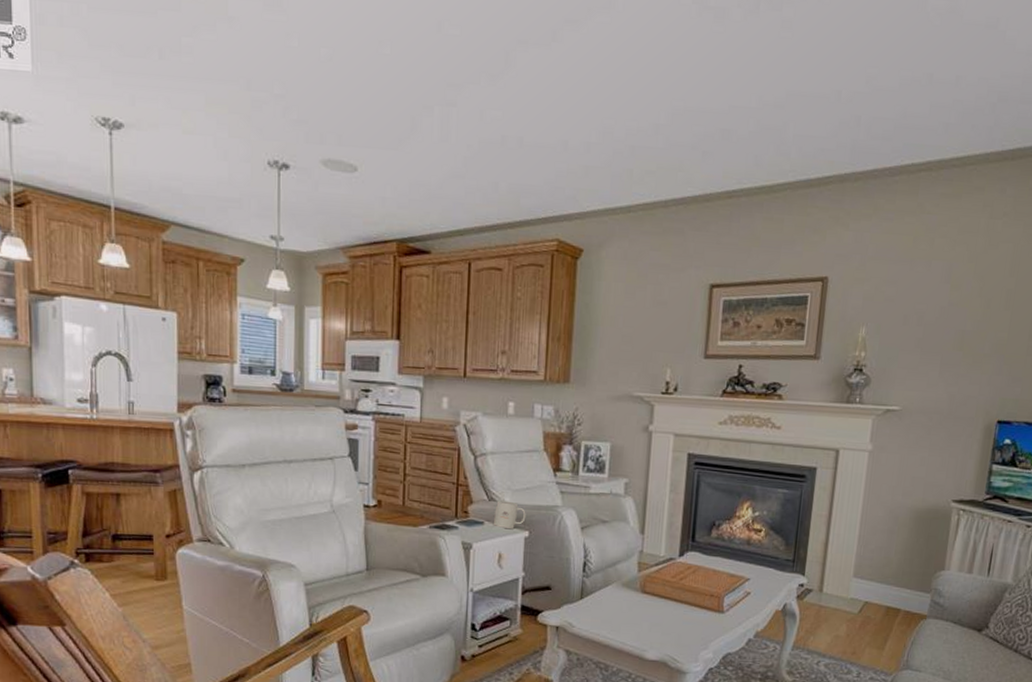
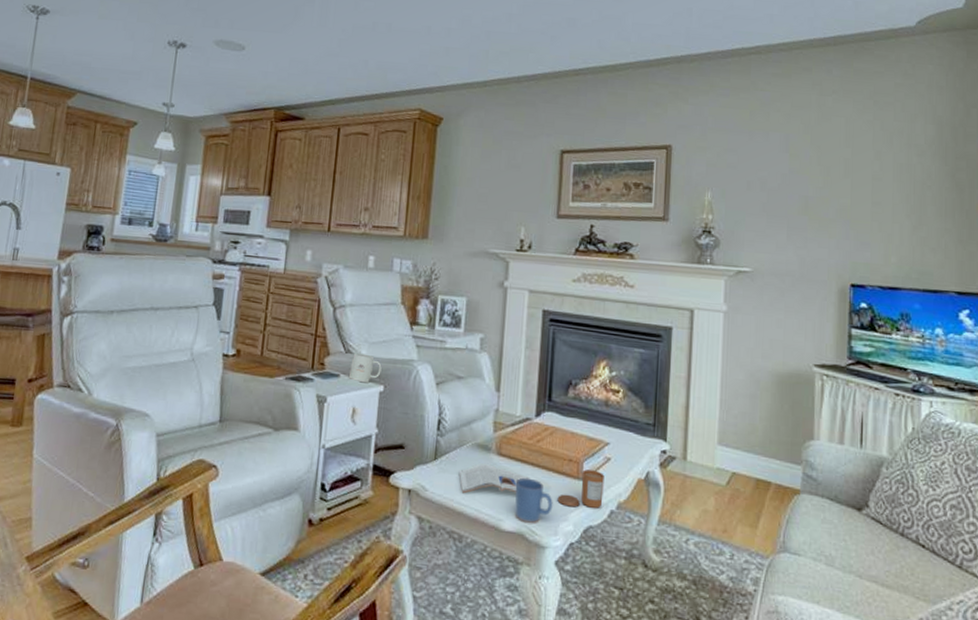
magazine: none [604,601,673,629] -> present [459,463,530,494]
mug: none [658,612,695,653] -> present [514,477,553,524]
candle: none [698,603,744,637] -> present [557,469,605,508]

